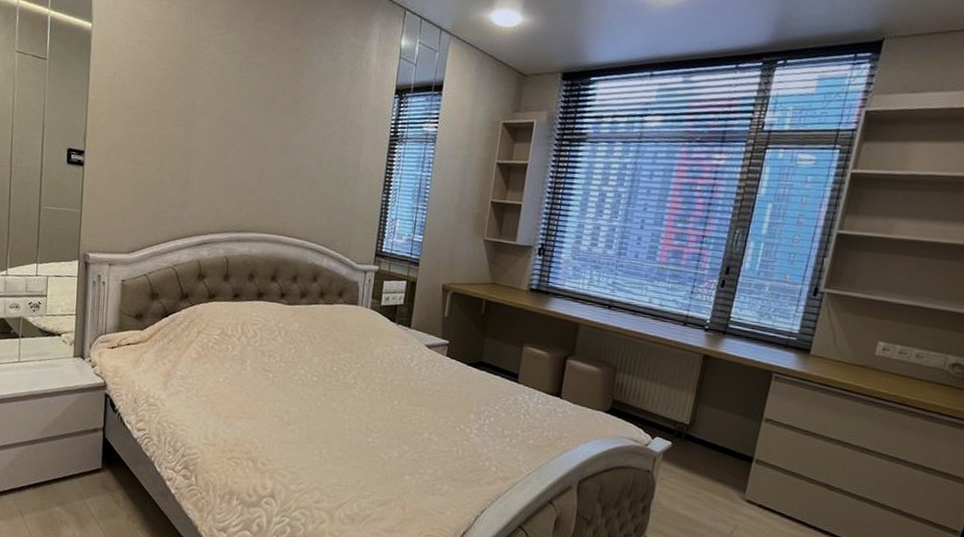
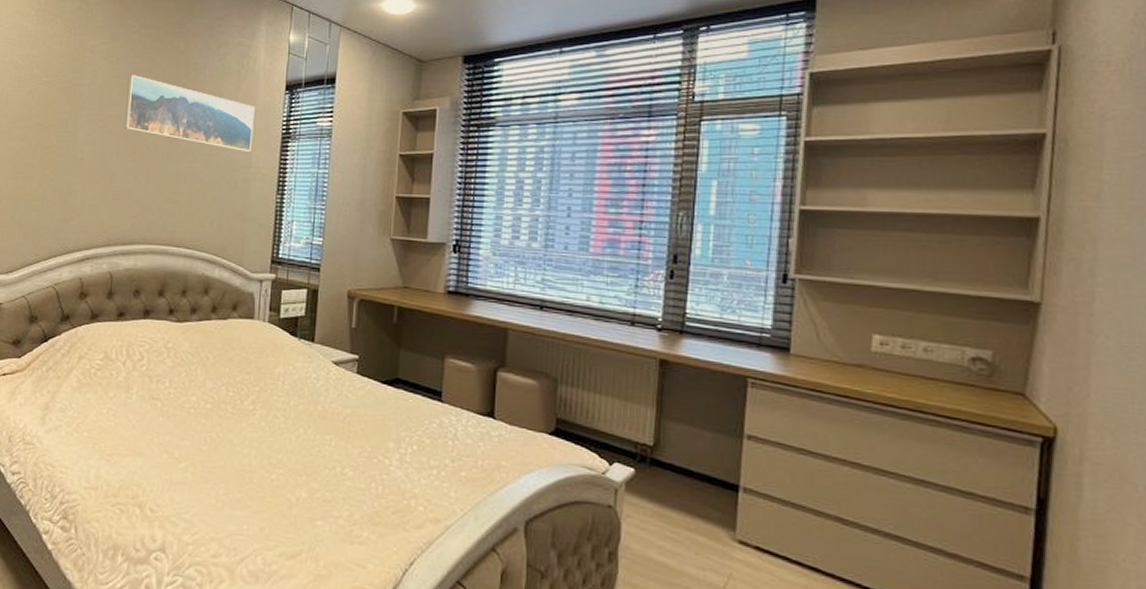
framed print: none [240,68,365,152] -> present [124,75,255,153]

